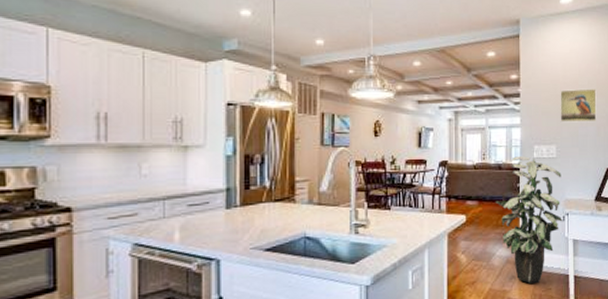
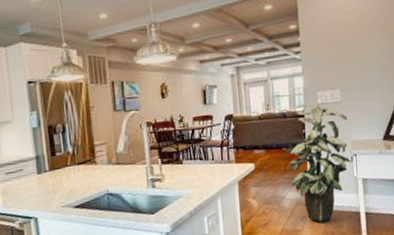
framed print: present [560,88,597,122] -> none [341,29,381,67]

